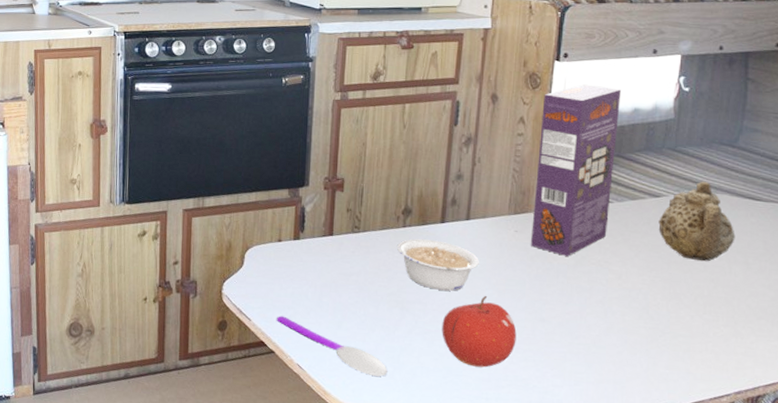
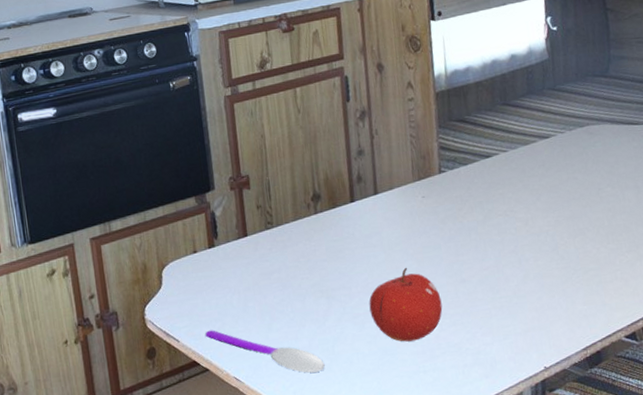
legume: present [397,239,479,291] -> none [312,221,394,272]
cereal box: present [531,84,621,256] -> none [426,38,508,213]
teapot: present [658,181,736,262] -> none [552,114,623,193]

